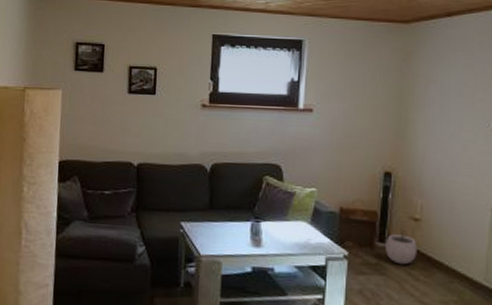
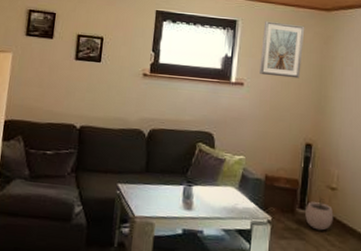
picture frame: none [330,39,381,101] -> present [260,21,305,79]

